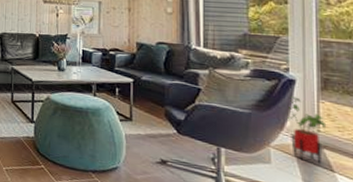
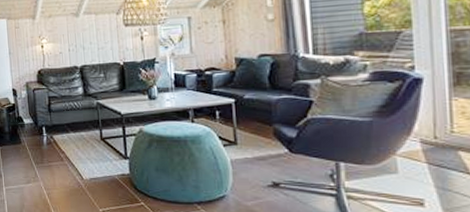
house plant: present [287,96,327,163] -> none [415,97,461,167]

